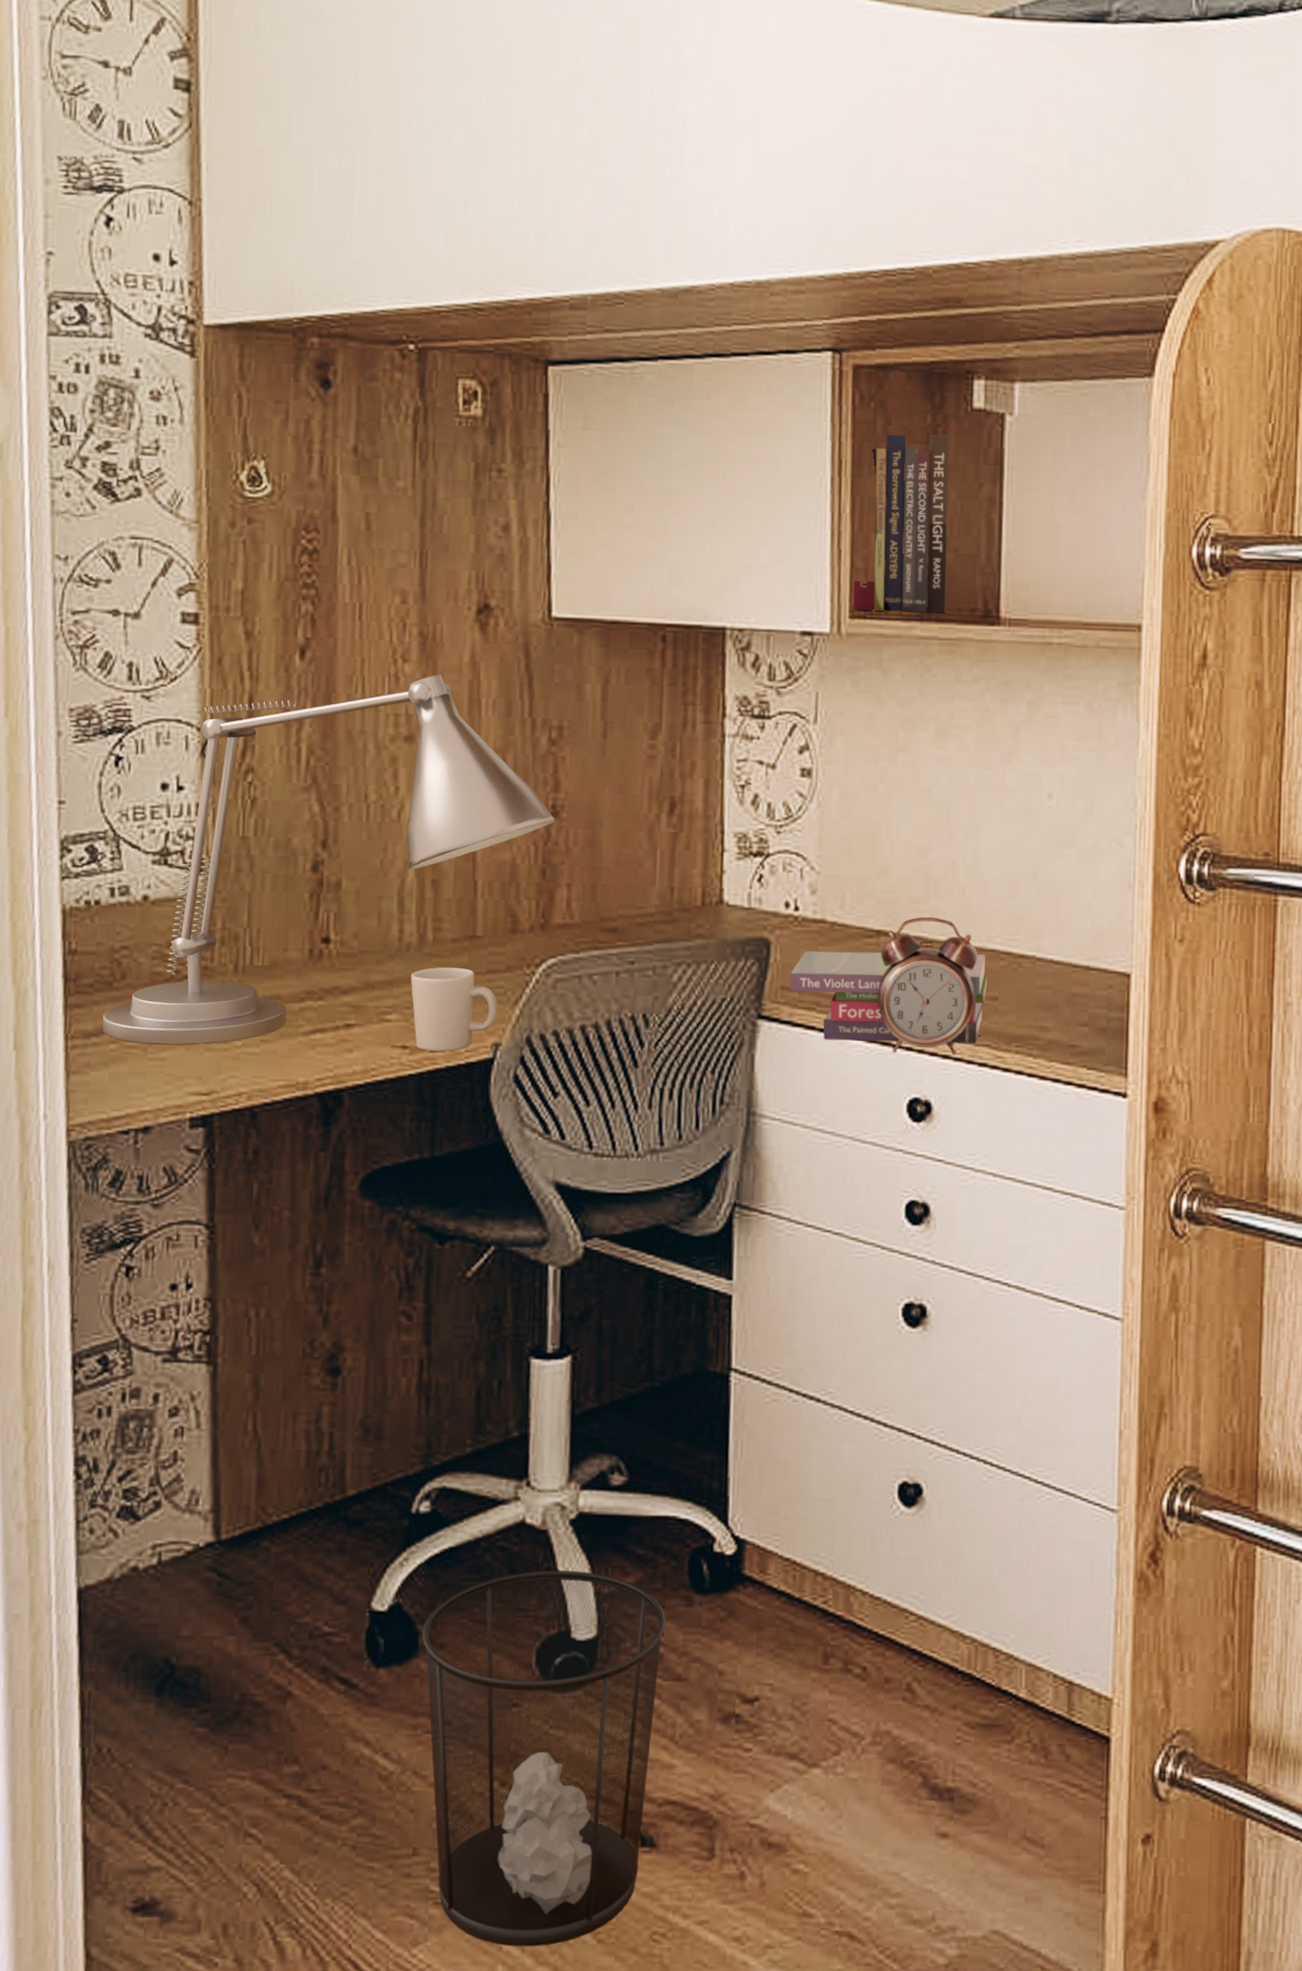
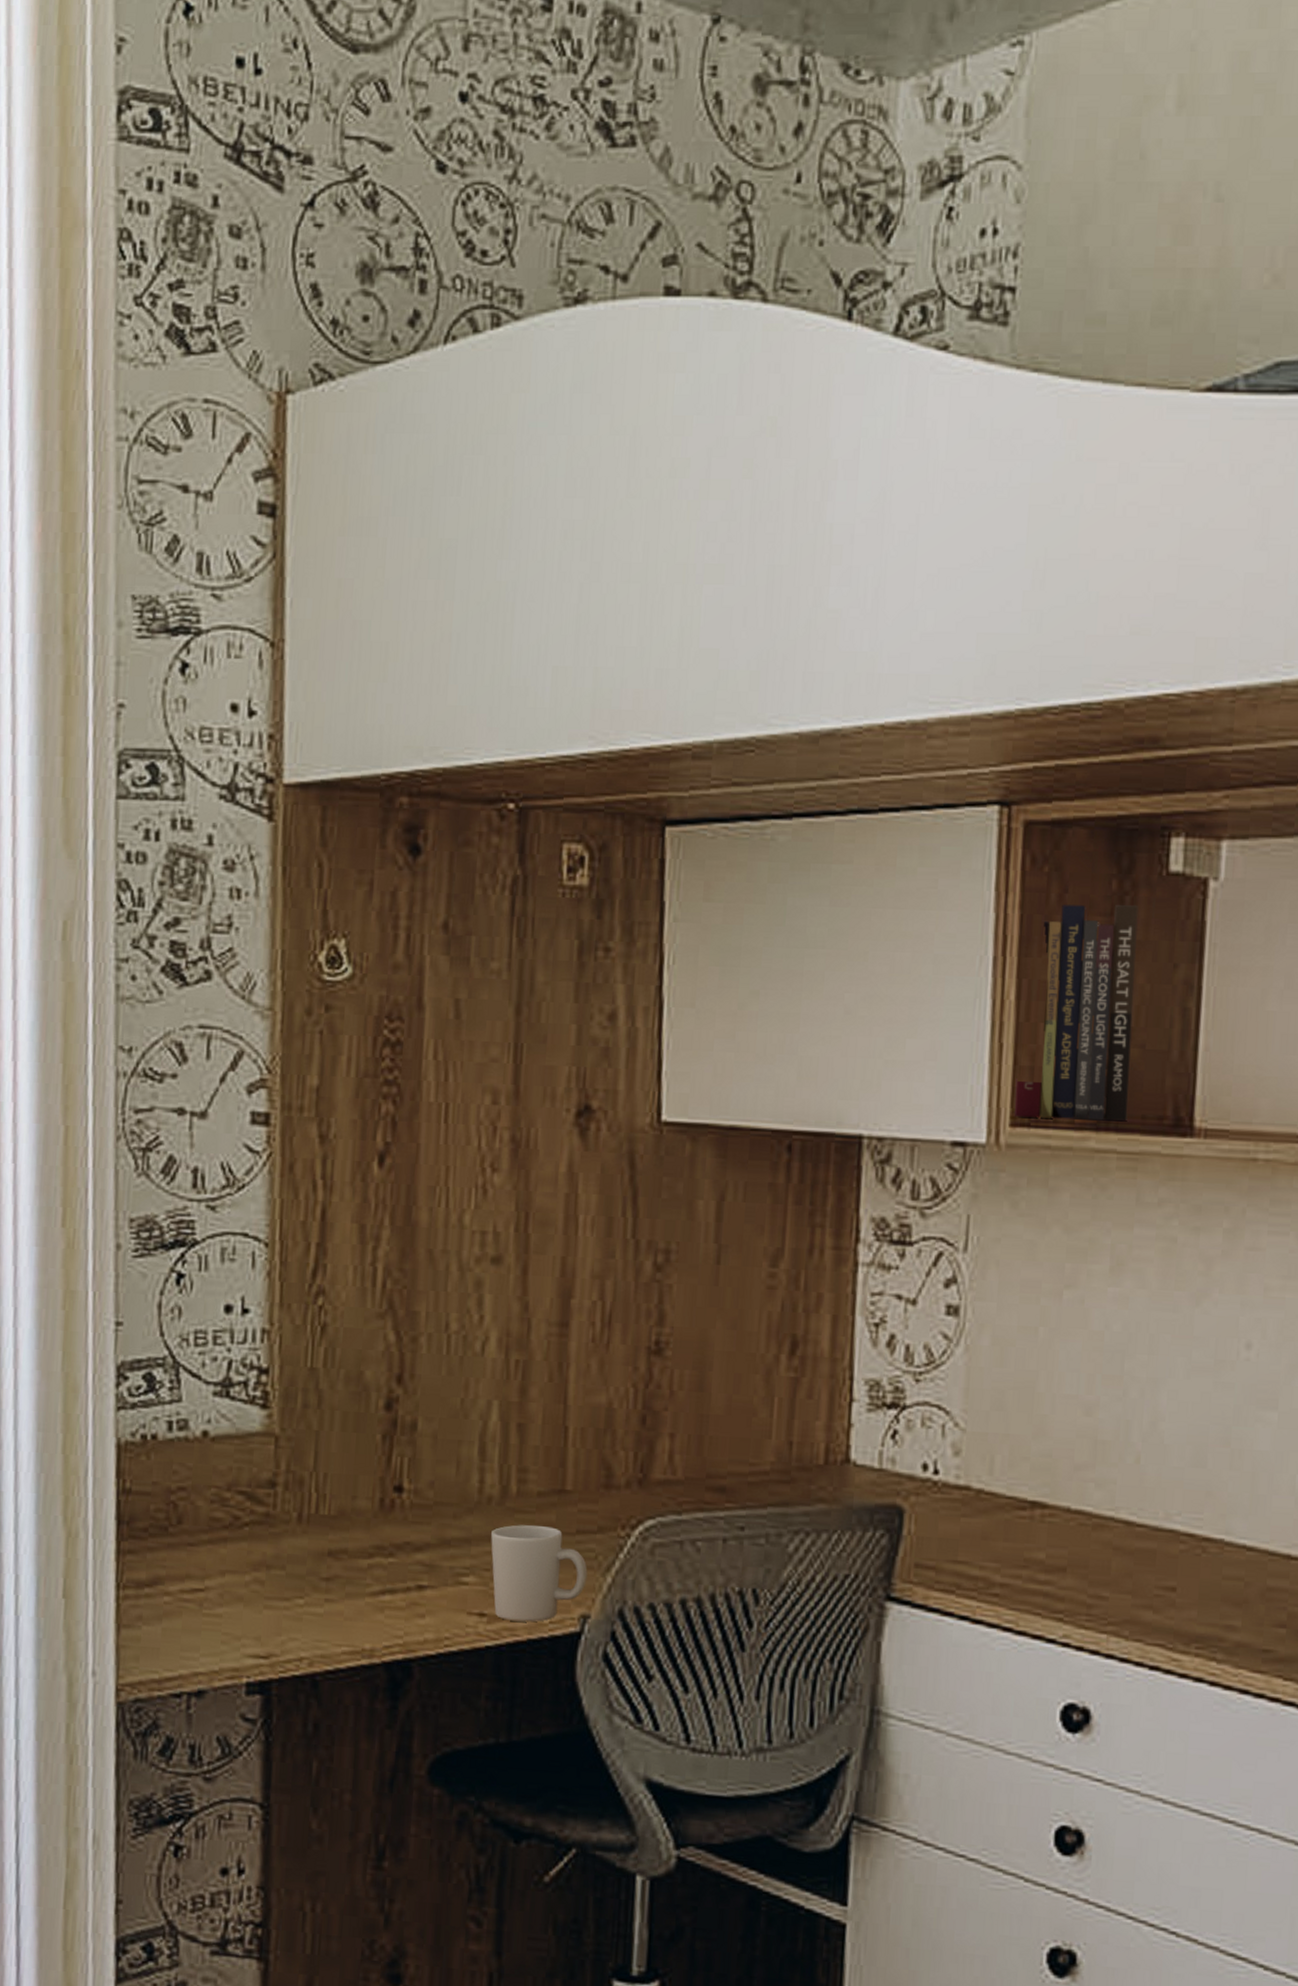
desk lamp: present [102,675,555,1046] -> none [156,1187,658,1602]
books: present [789,951,988,1044] -> none [925,1523,1164,1643]
alarm clock: present [877,916,978,1055] -> none [1028,1487,1153,1655]

